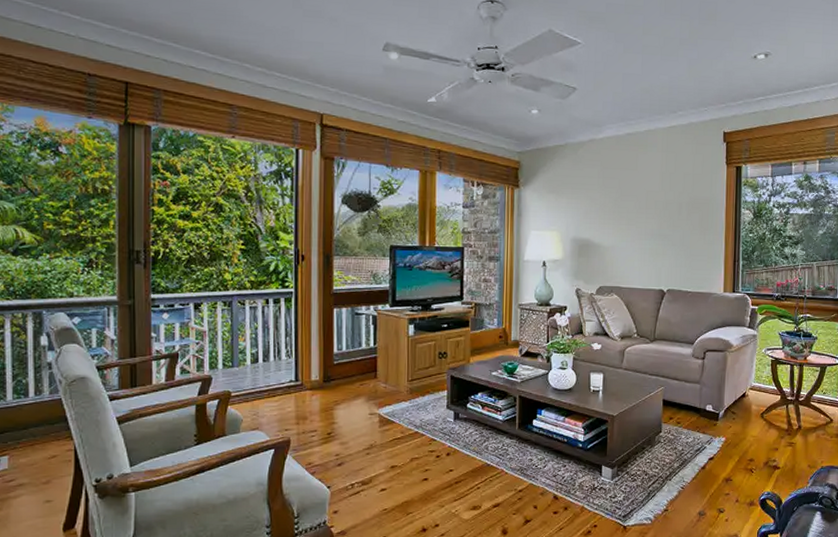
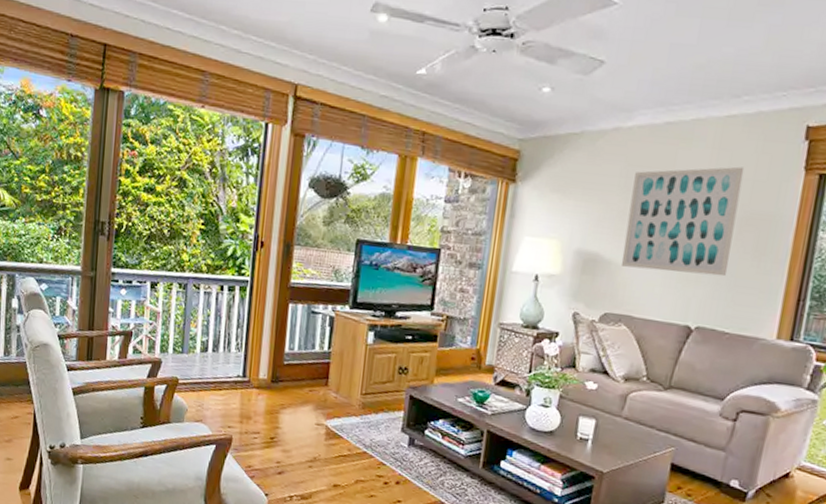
wall art: none [607,164,686,249] -> present [621,166,745,277]

